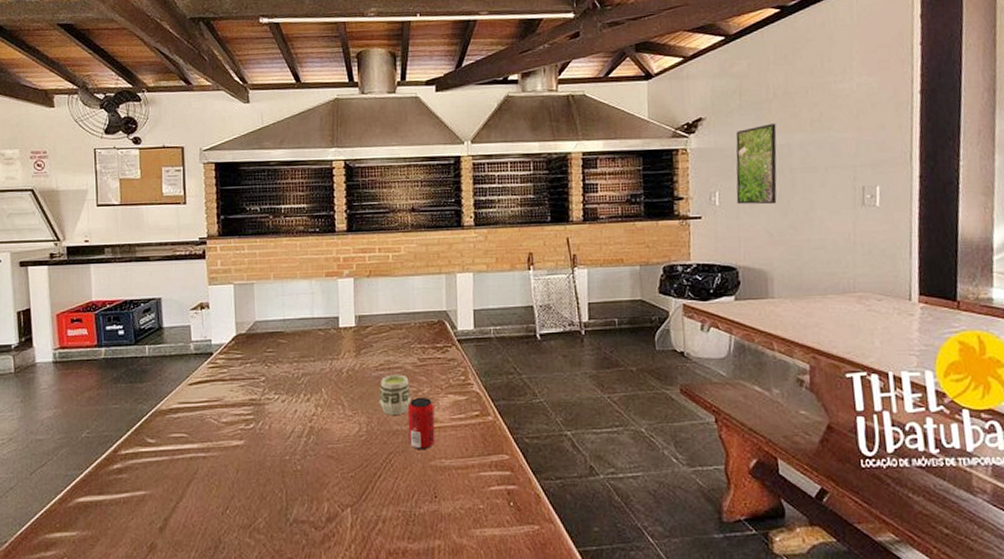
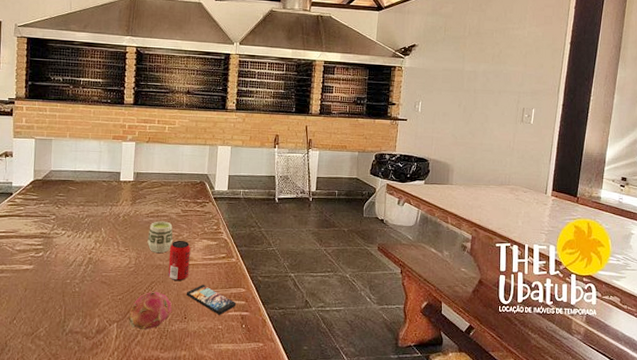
fruit: none [364,464,419,514] -> present [128,291,173,330]
smartphone: none [433,453,500,491] -> present [186,285,237,315]
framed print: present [736,123,777,205] -> none [434,54,468,115]

